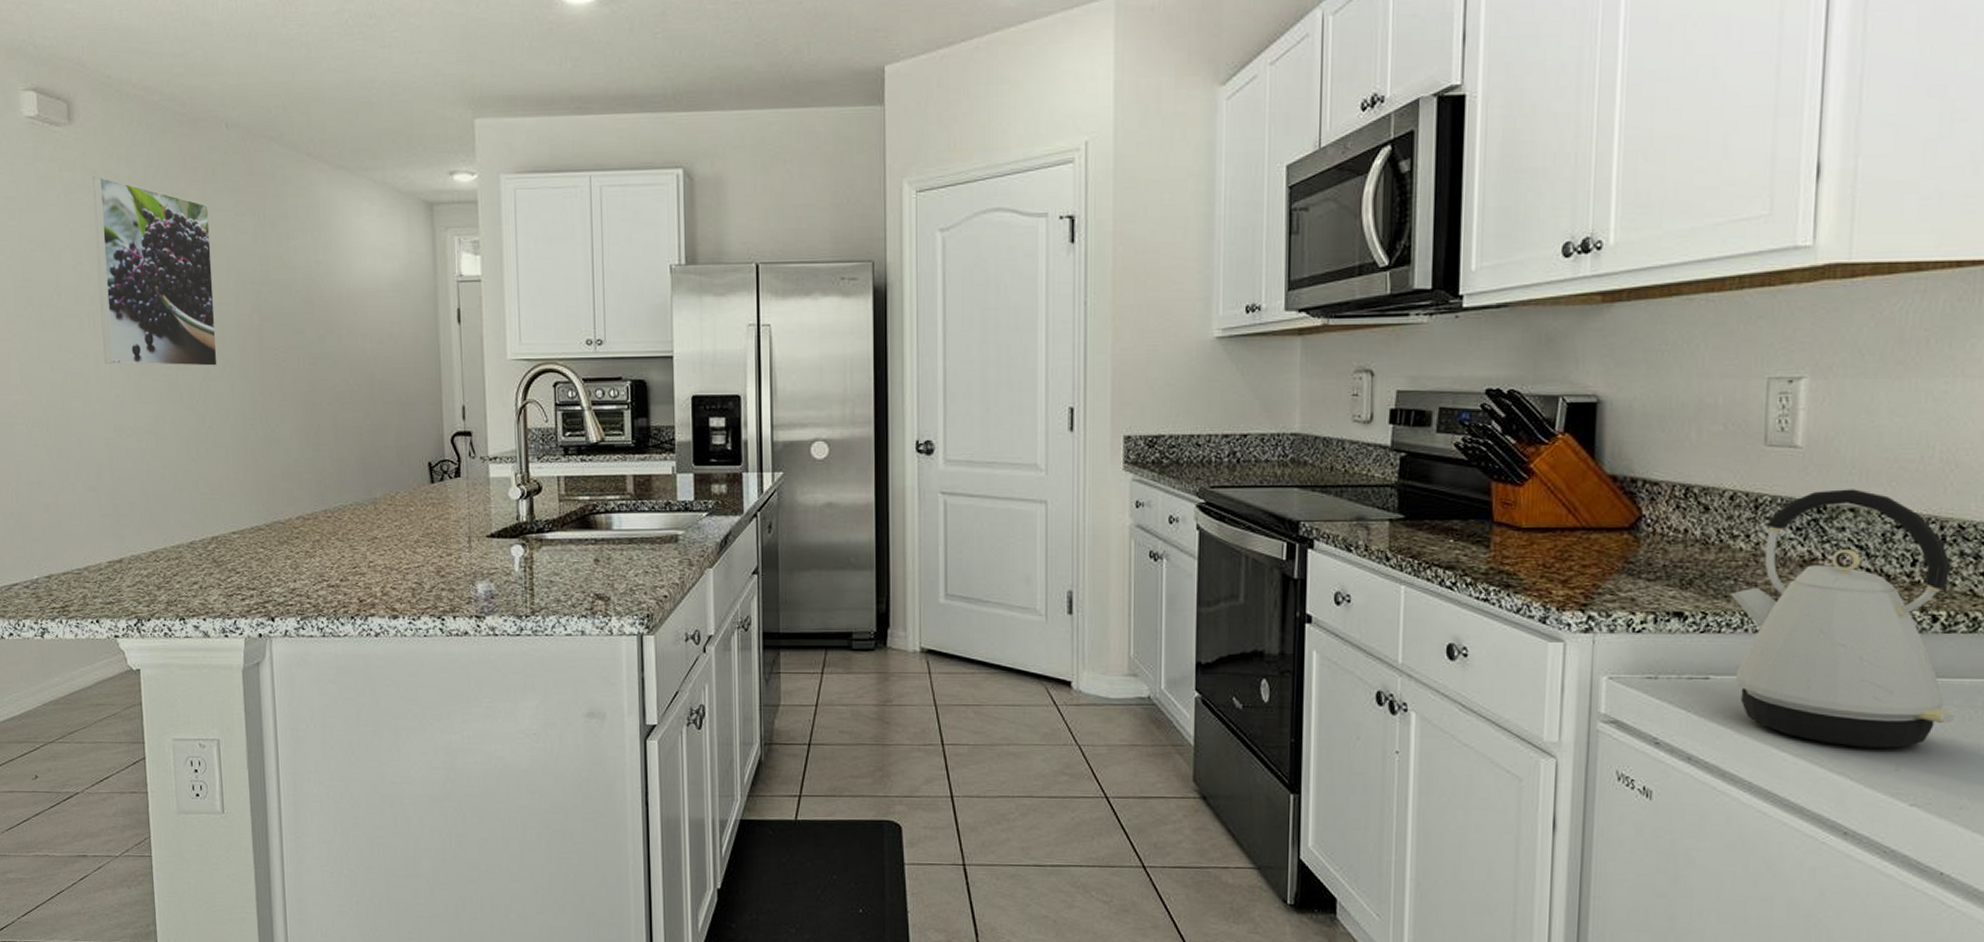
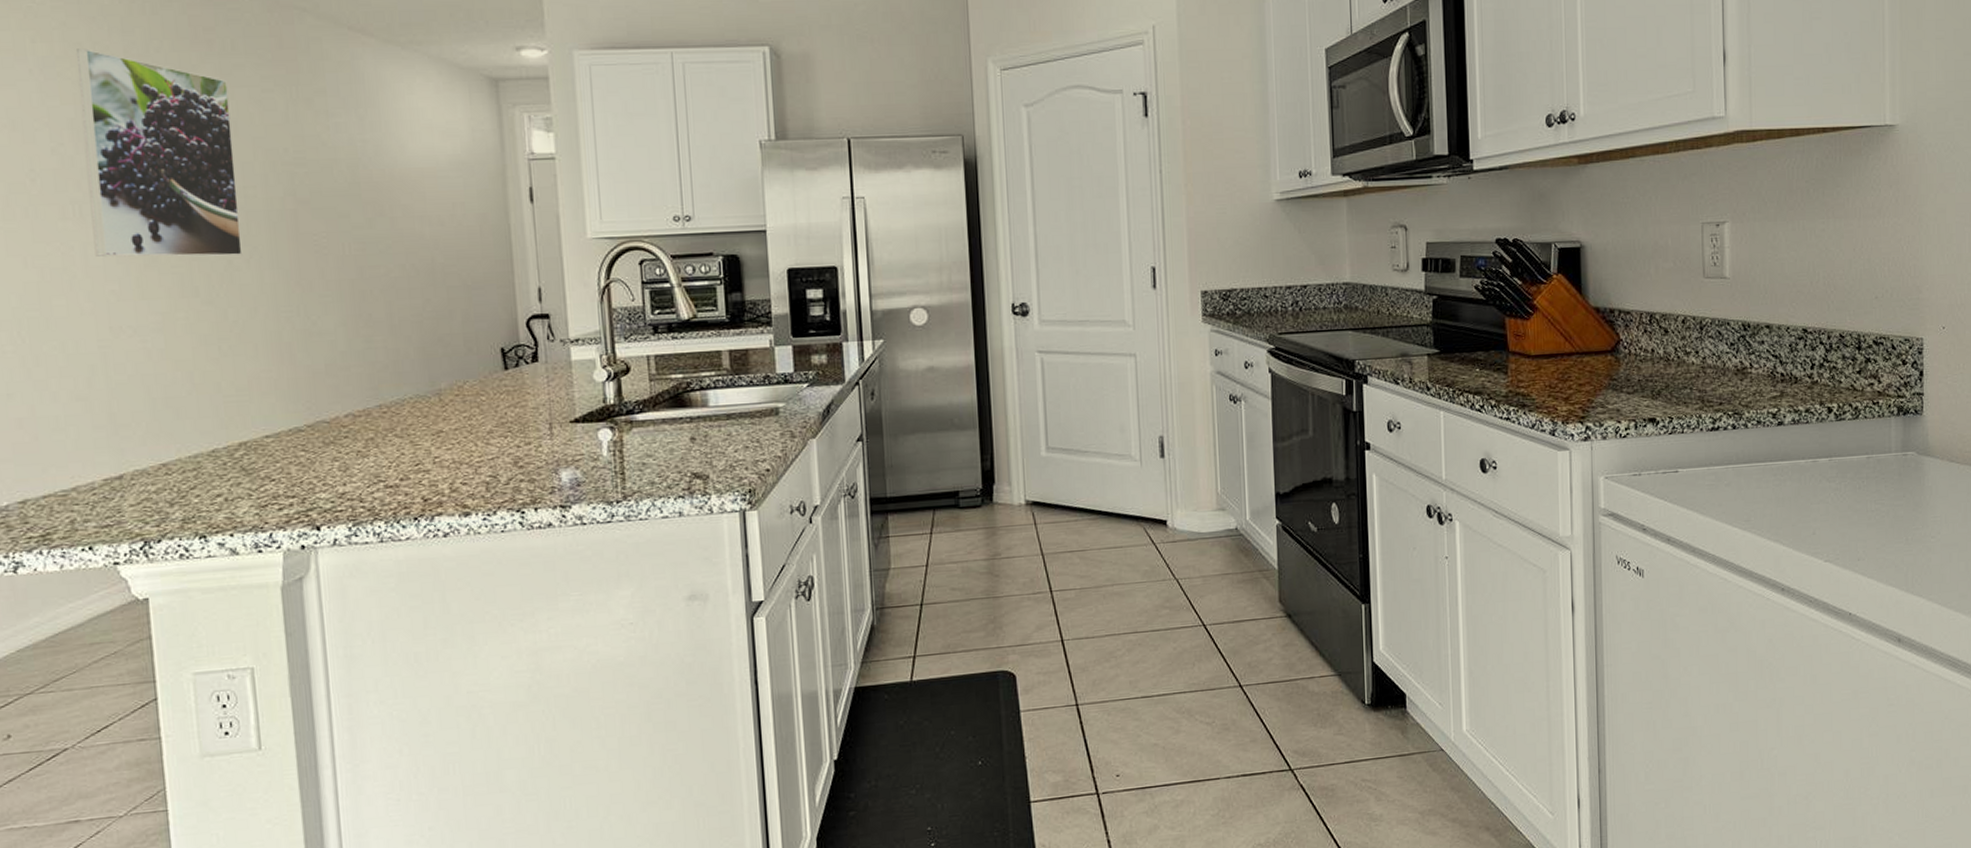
kettle: present [1730,489,1956,748] -> none [1688,310,1850,519]

